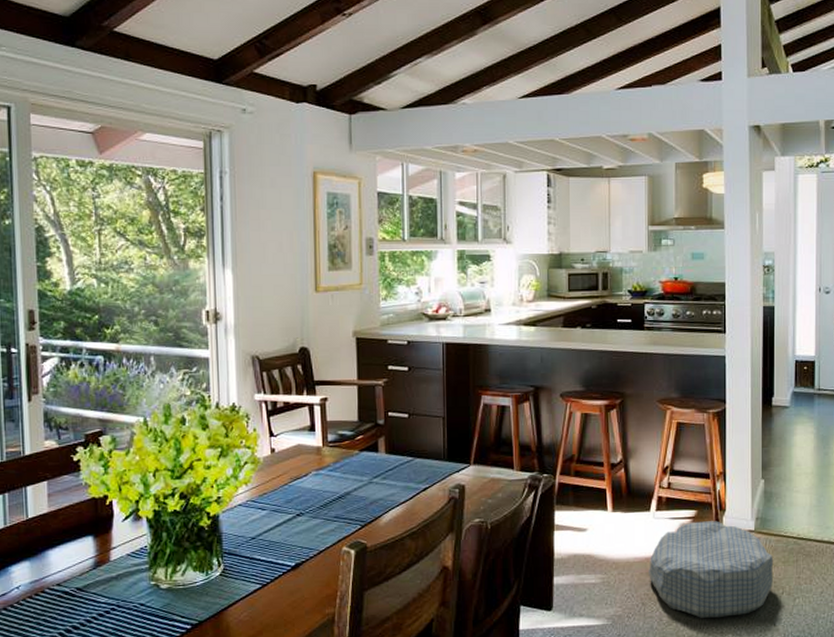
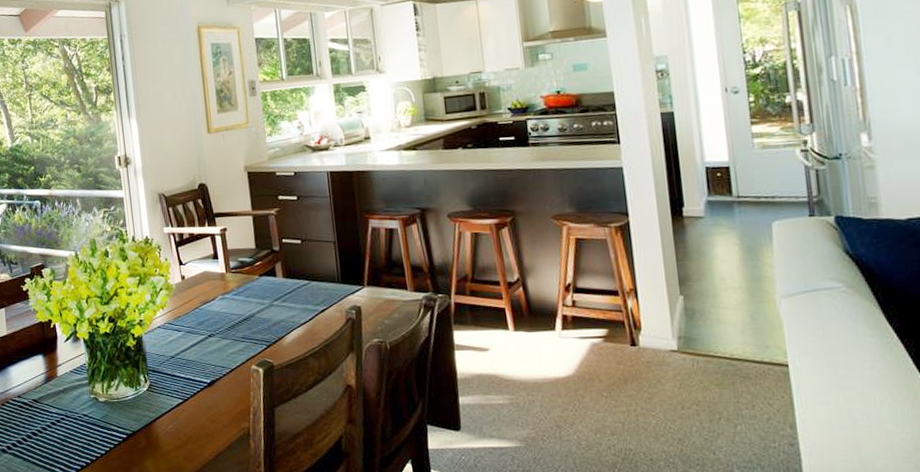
dog bed: present [649,521,774,618] -> none [560,340,707,443]

